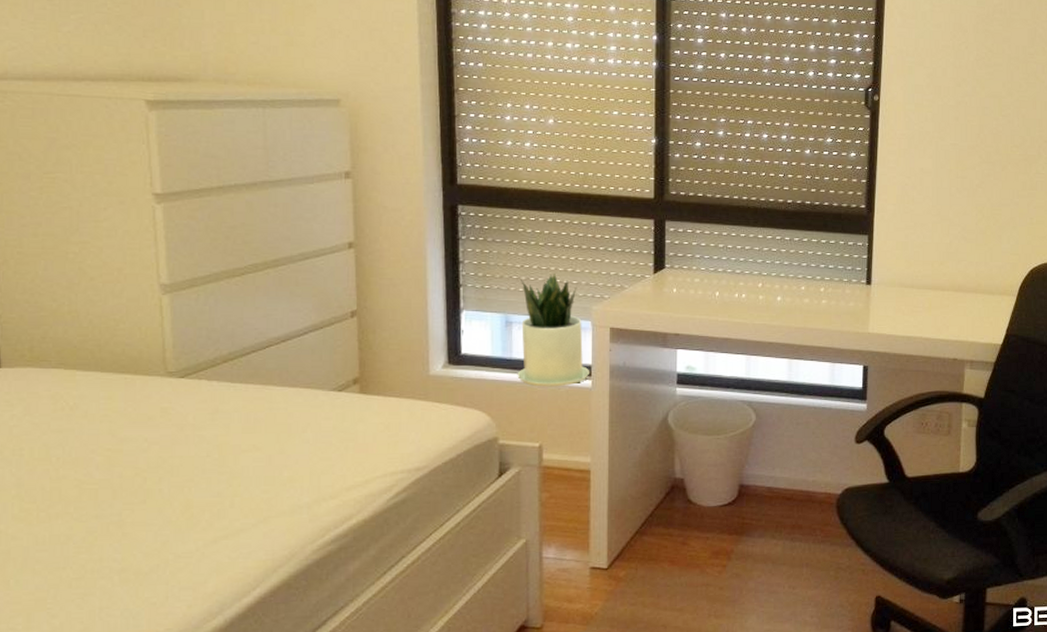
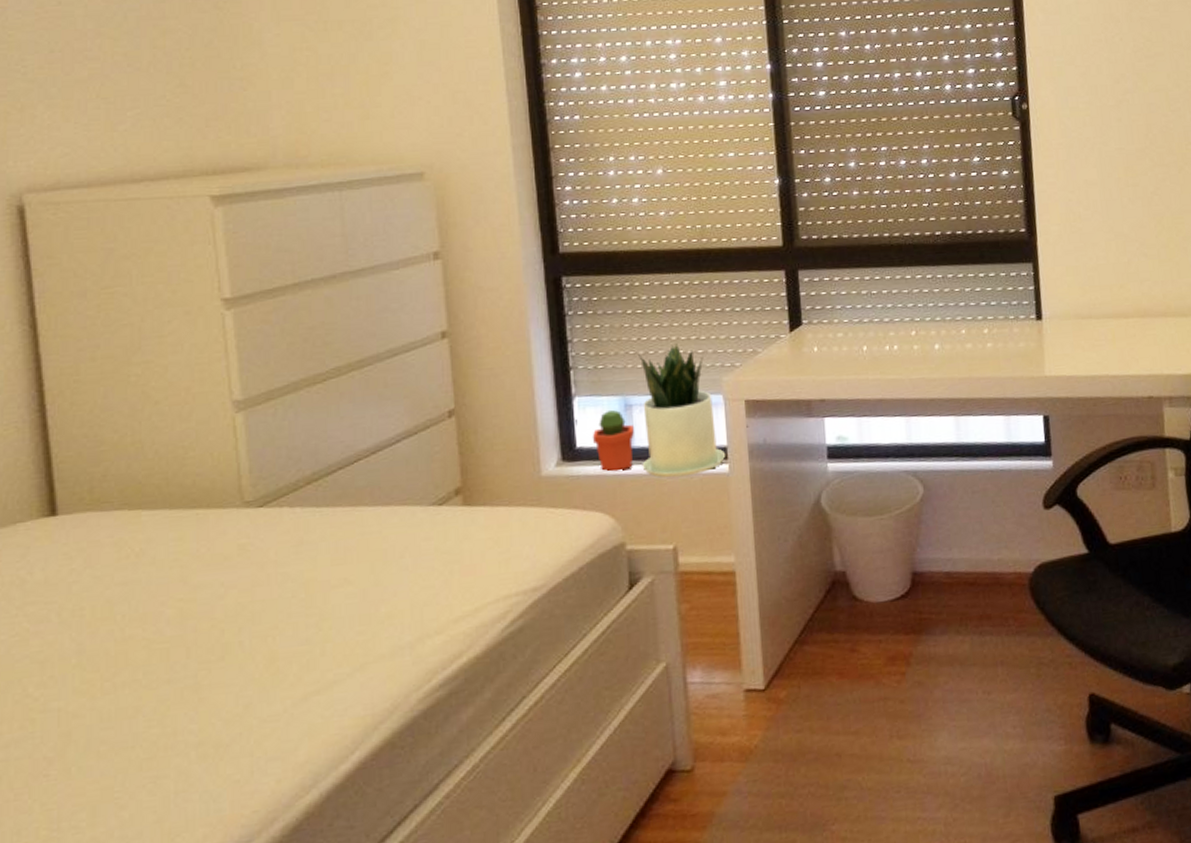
succulent plant: none [475,325,512,377] -> present [592,410,634,472]

